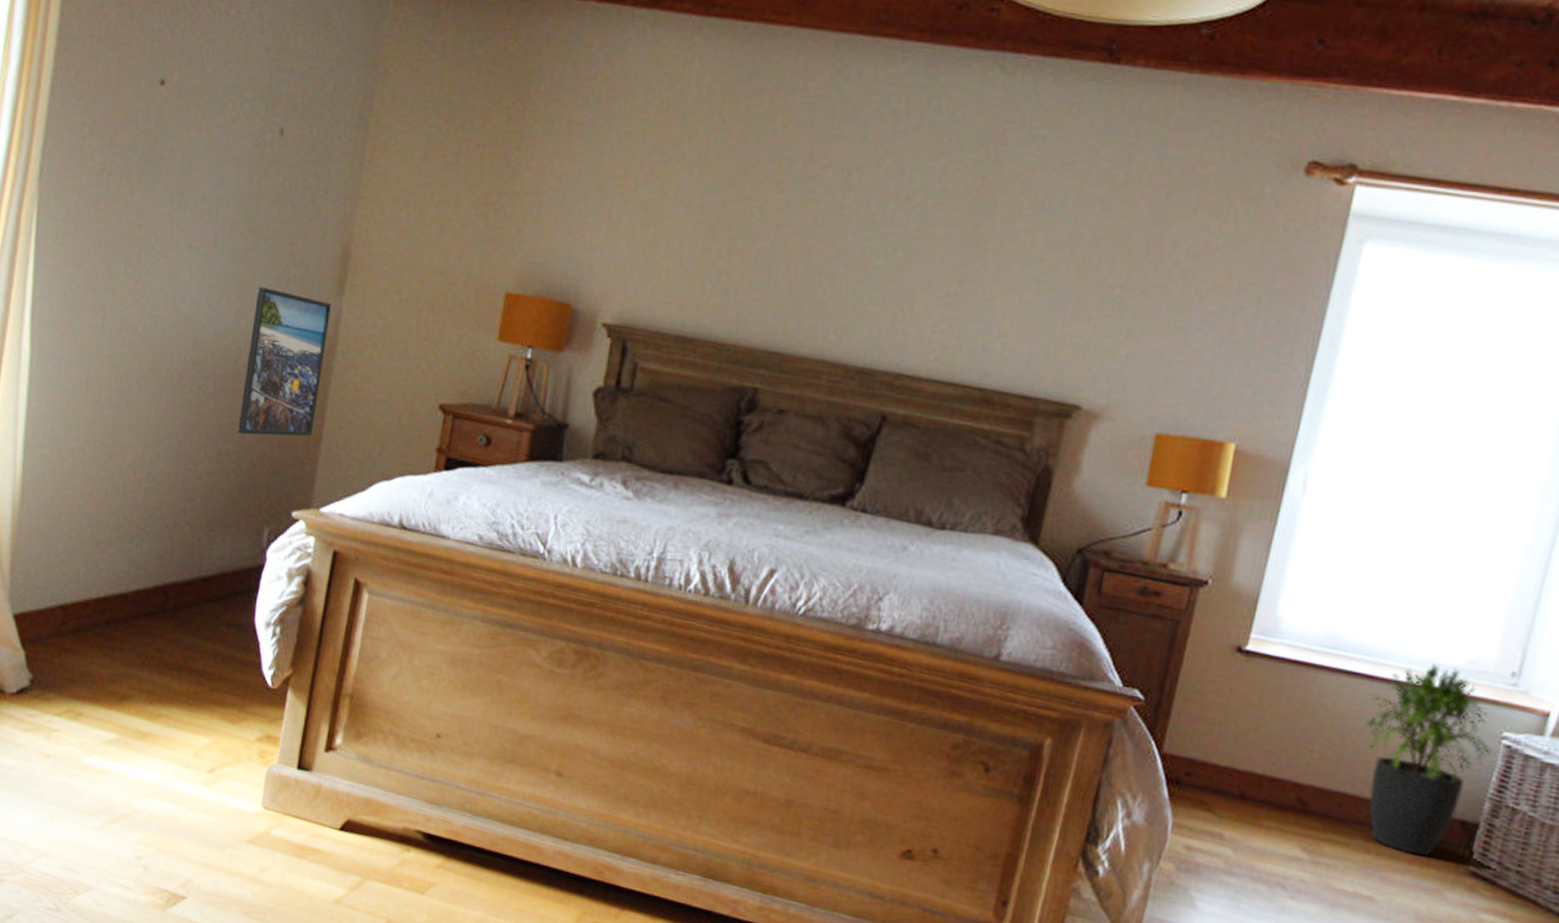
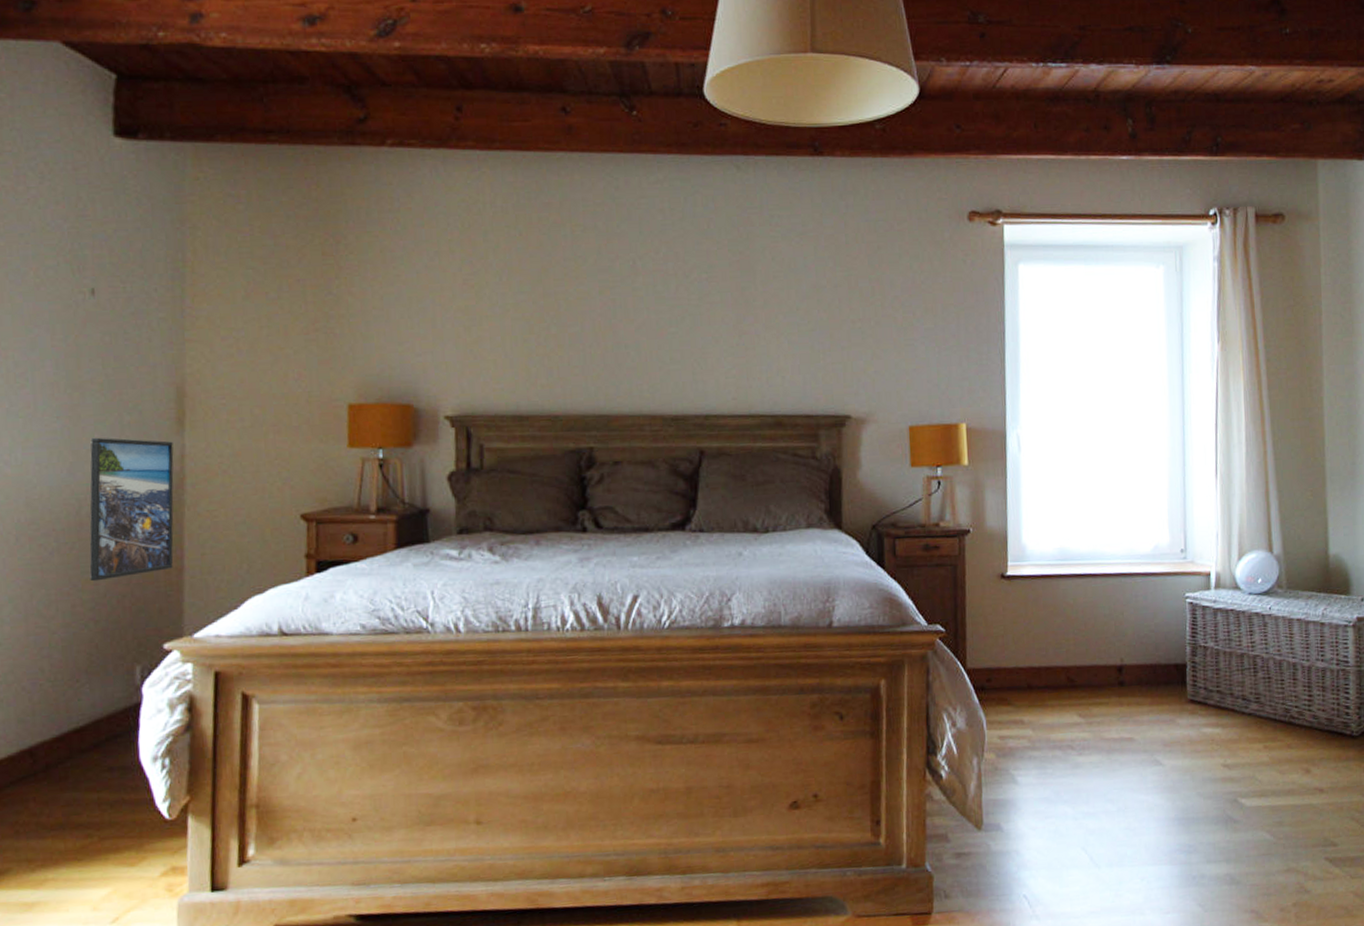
potted plant: present [1363,663,1492,856] -> none [1096,555,1182,699]

